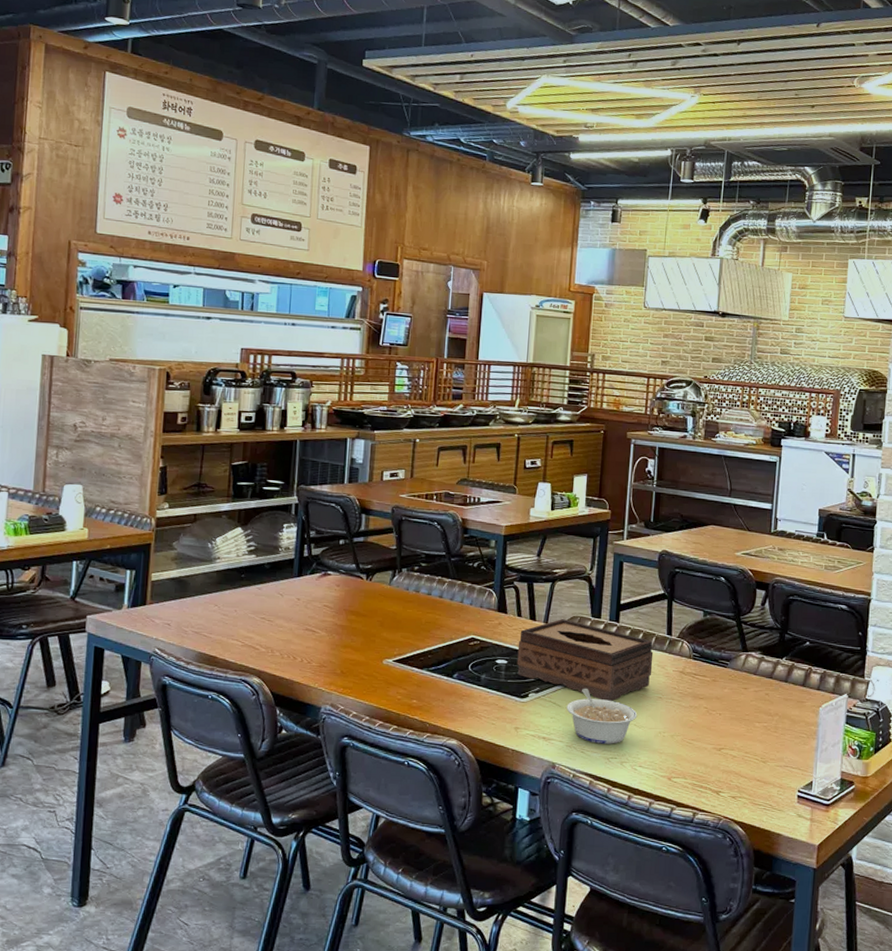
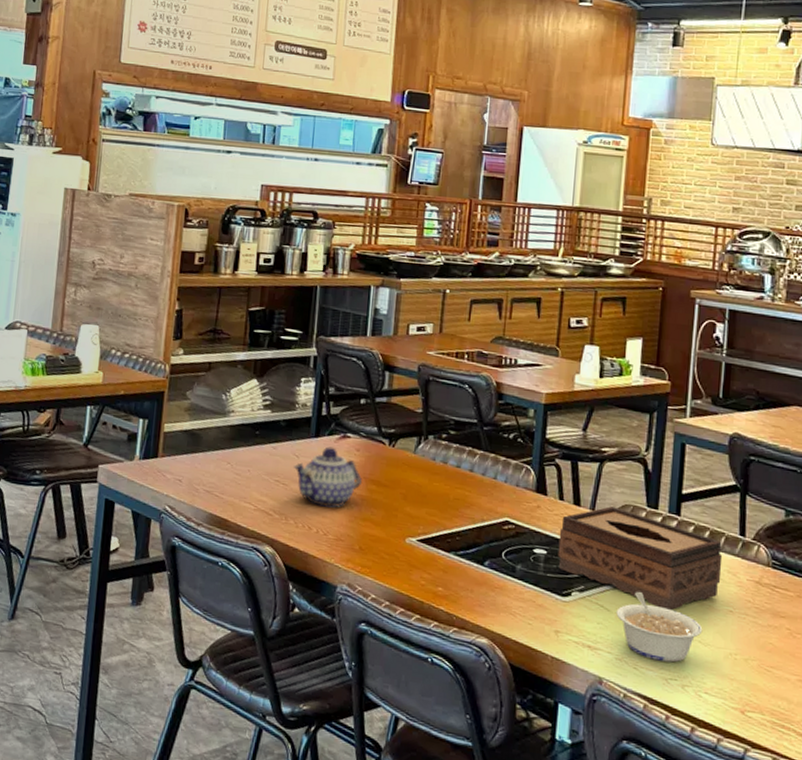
teapot: none [278,584,342,638] -> present [293,446,362,508]

